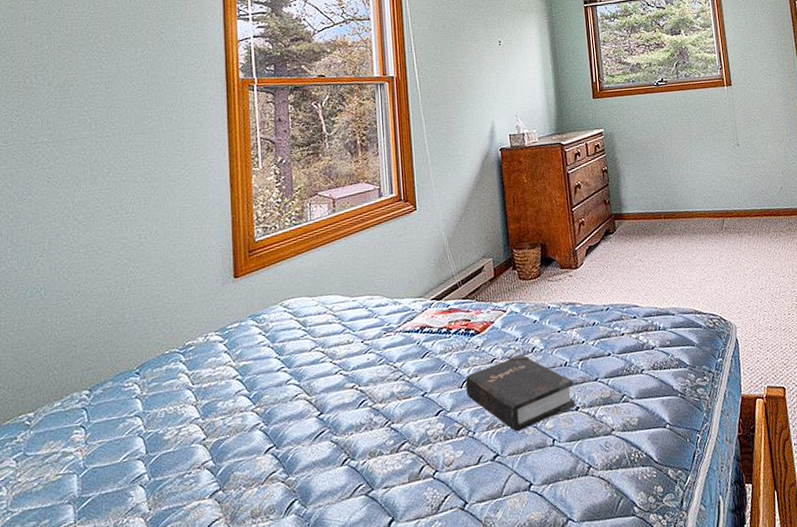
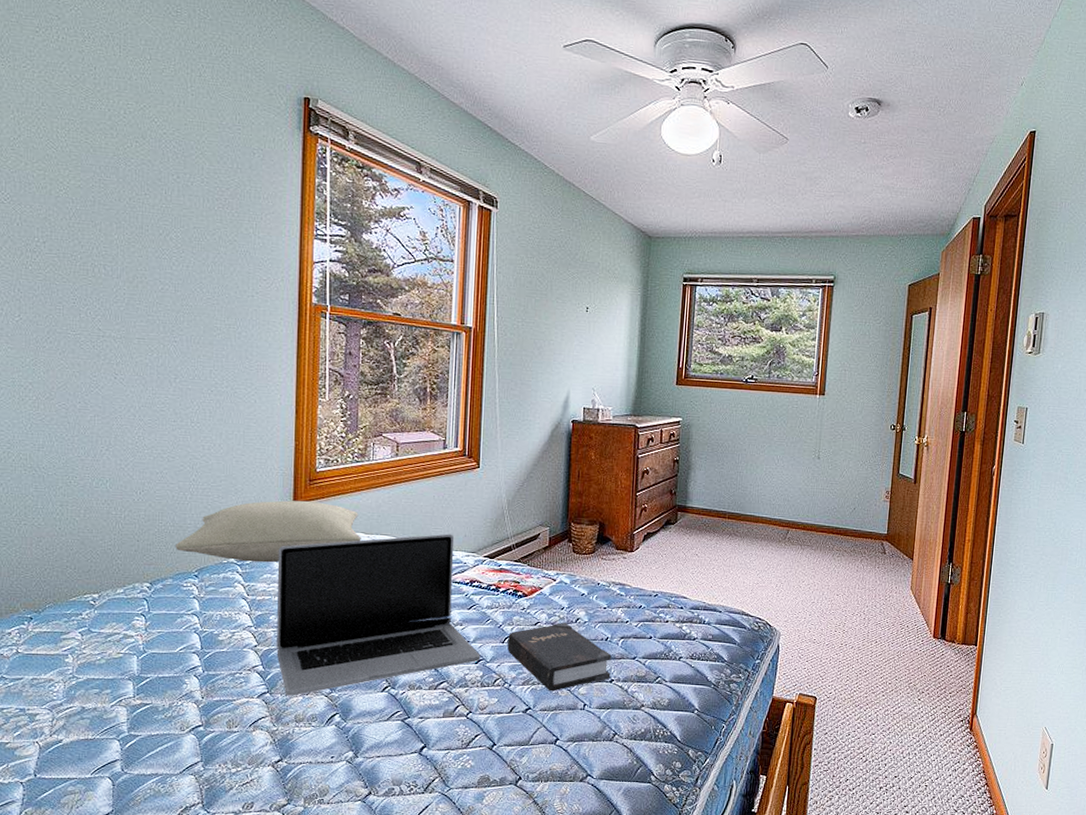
pillow: none [115,272,306,350] -> present [175,500,361,563]
laptop: none [221,282,441,490] -> present [276,533,481,696]

